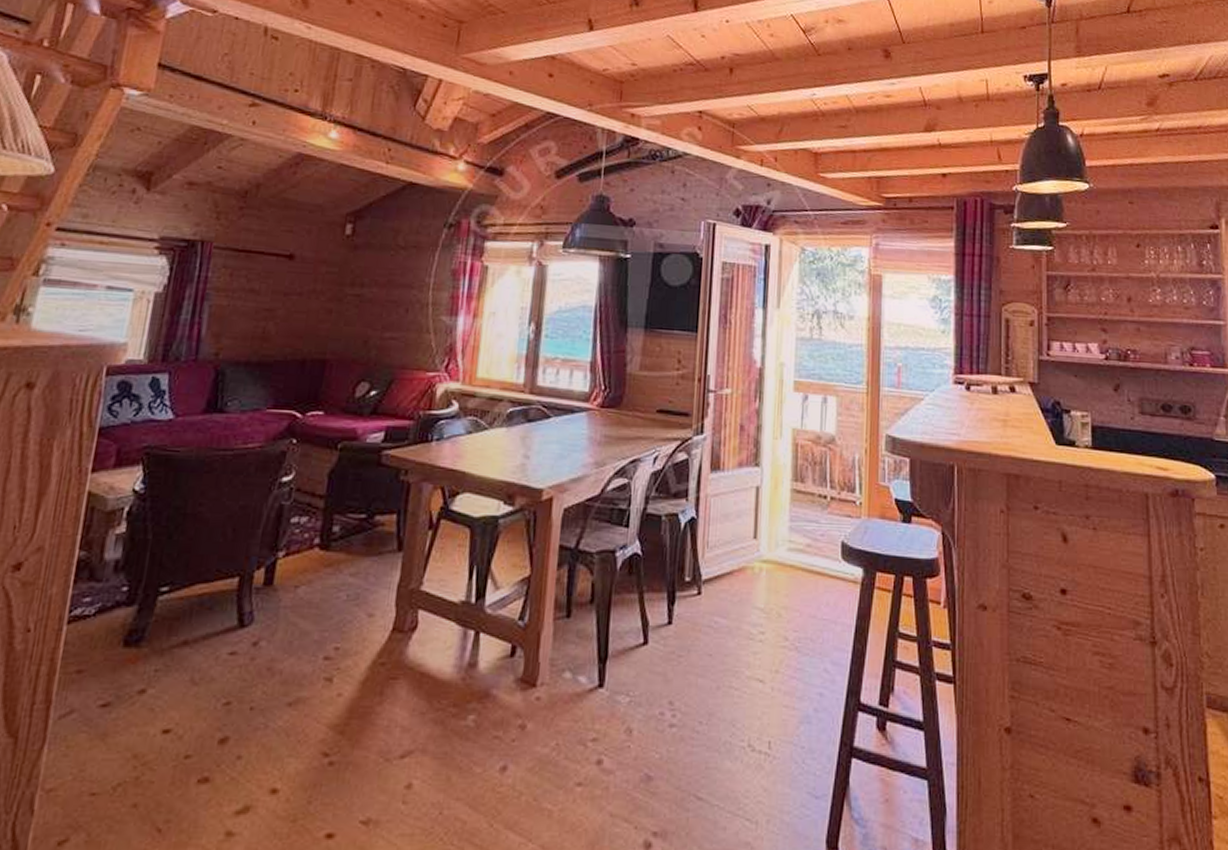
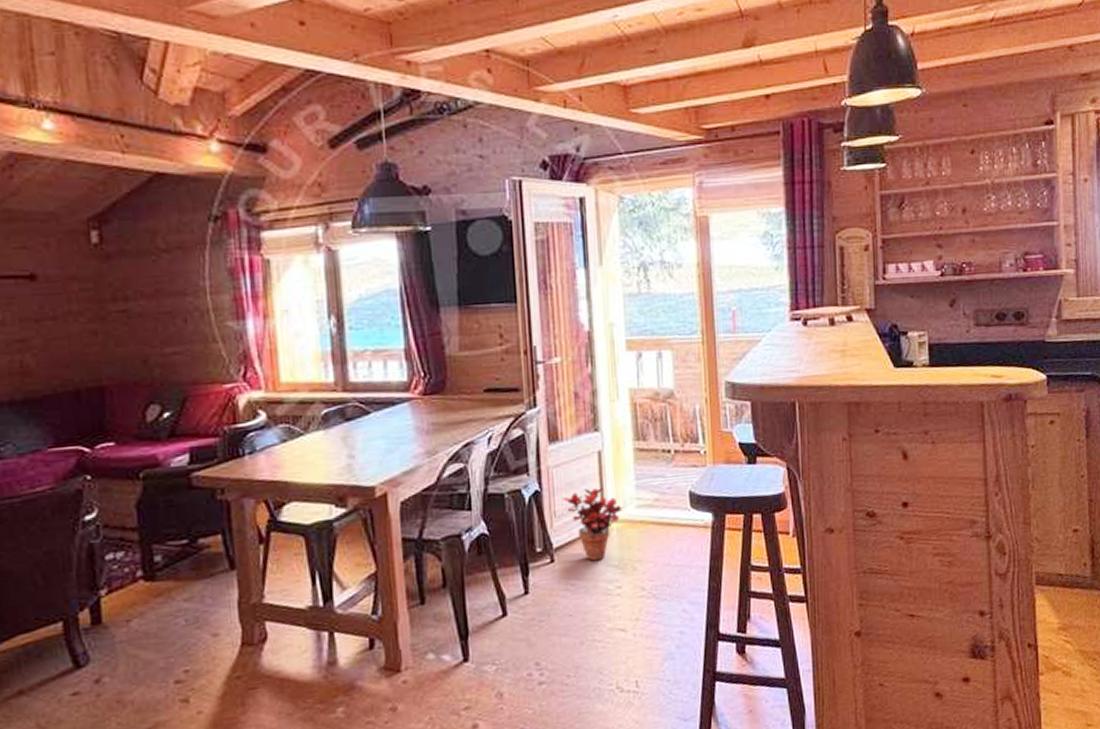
potted plant: none [717,522,776,601] -> present [563,488,624,561]

